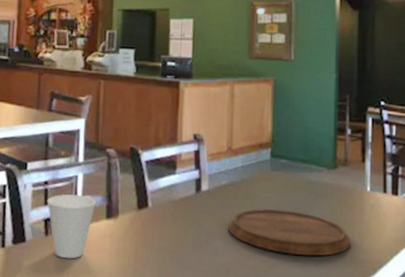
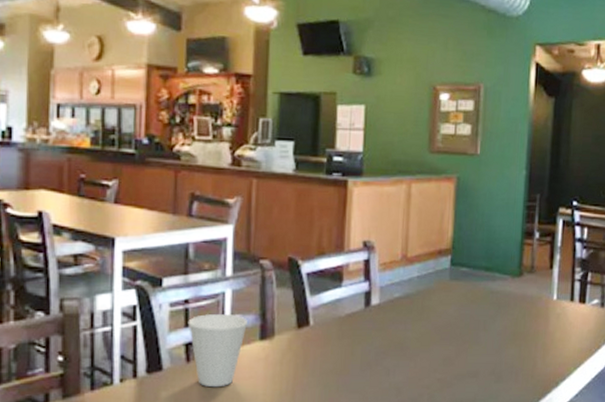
cutting board: present [227,208,351,257] -> none [400,322,534,372]

